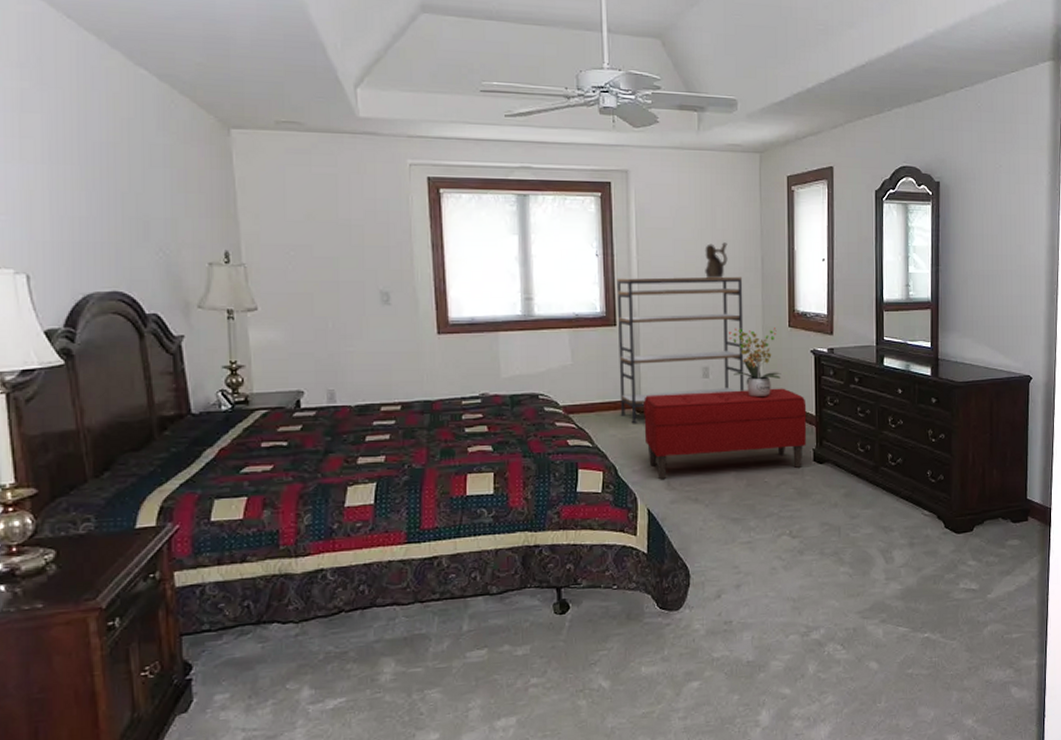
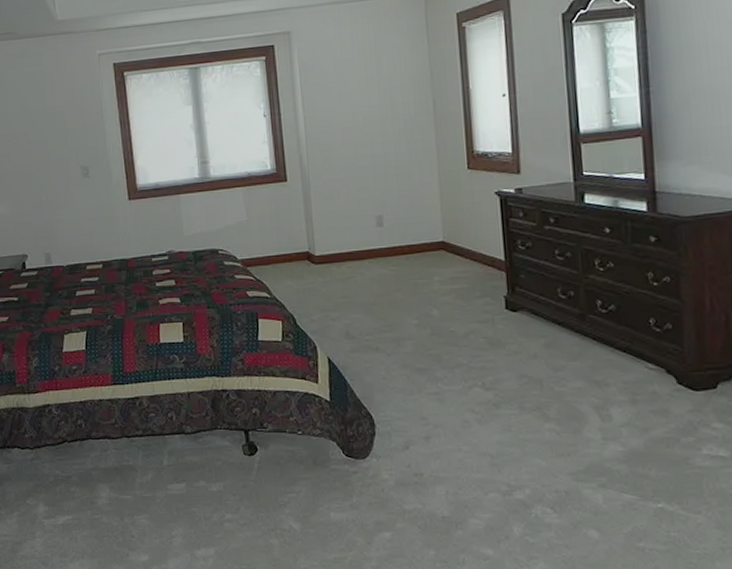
shelving unit: present [616,276,745,423] -> none [284,122,423,274]
bench: present [644,388,807,479] -> none [318,233,496,328]
ceramic vessel: present [705,242,728,279] -> none [371,89,397,128]
potted plant: present [729,328,781,397] -> none [402,171,463,243]

